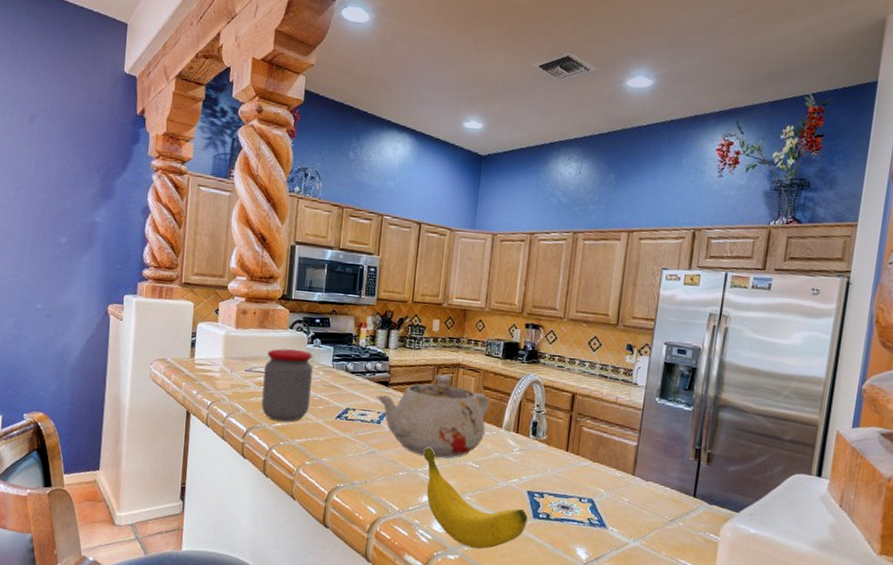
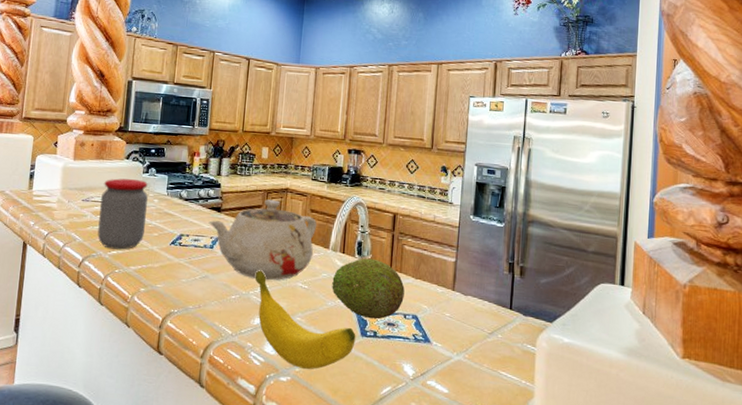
fruit: none [504,438,581,502] -> present [332,258,405,319]

